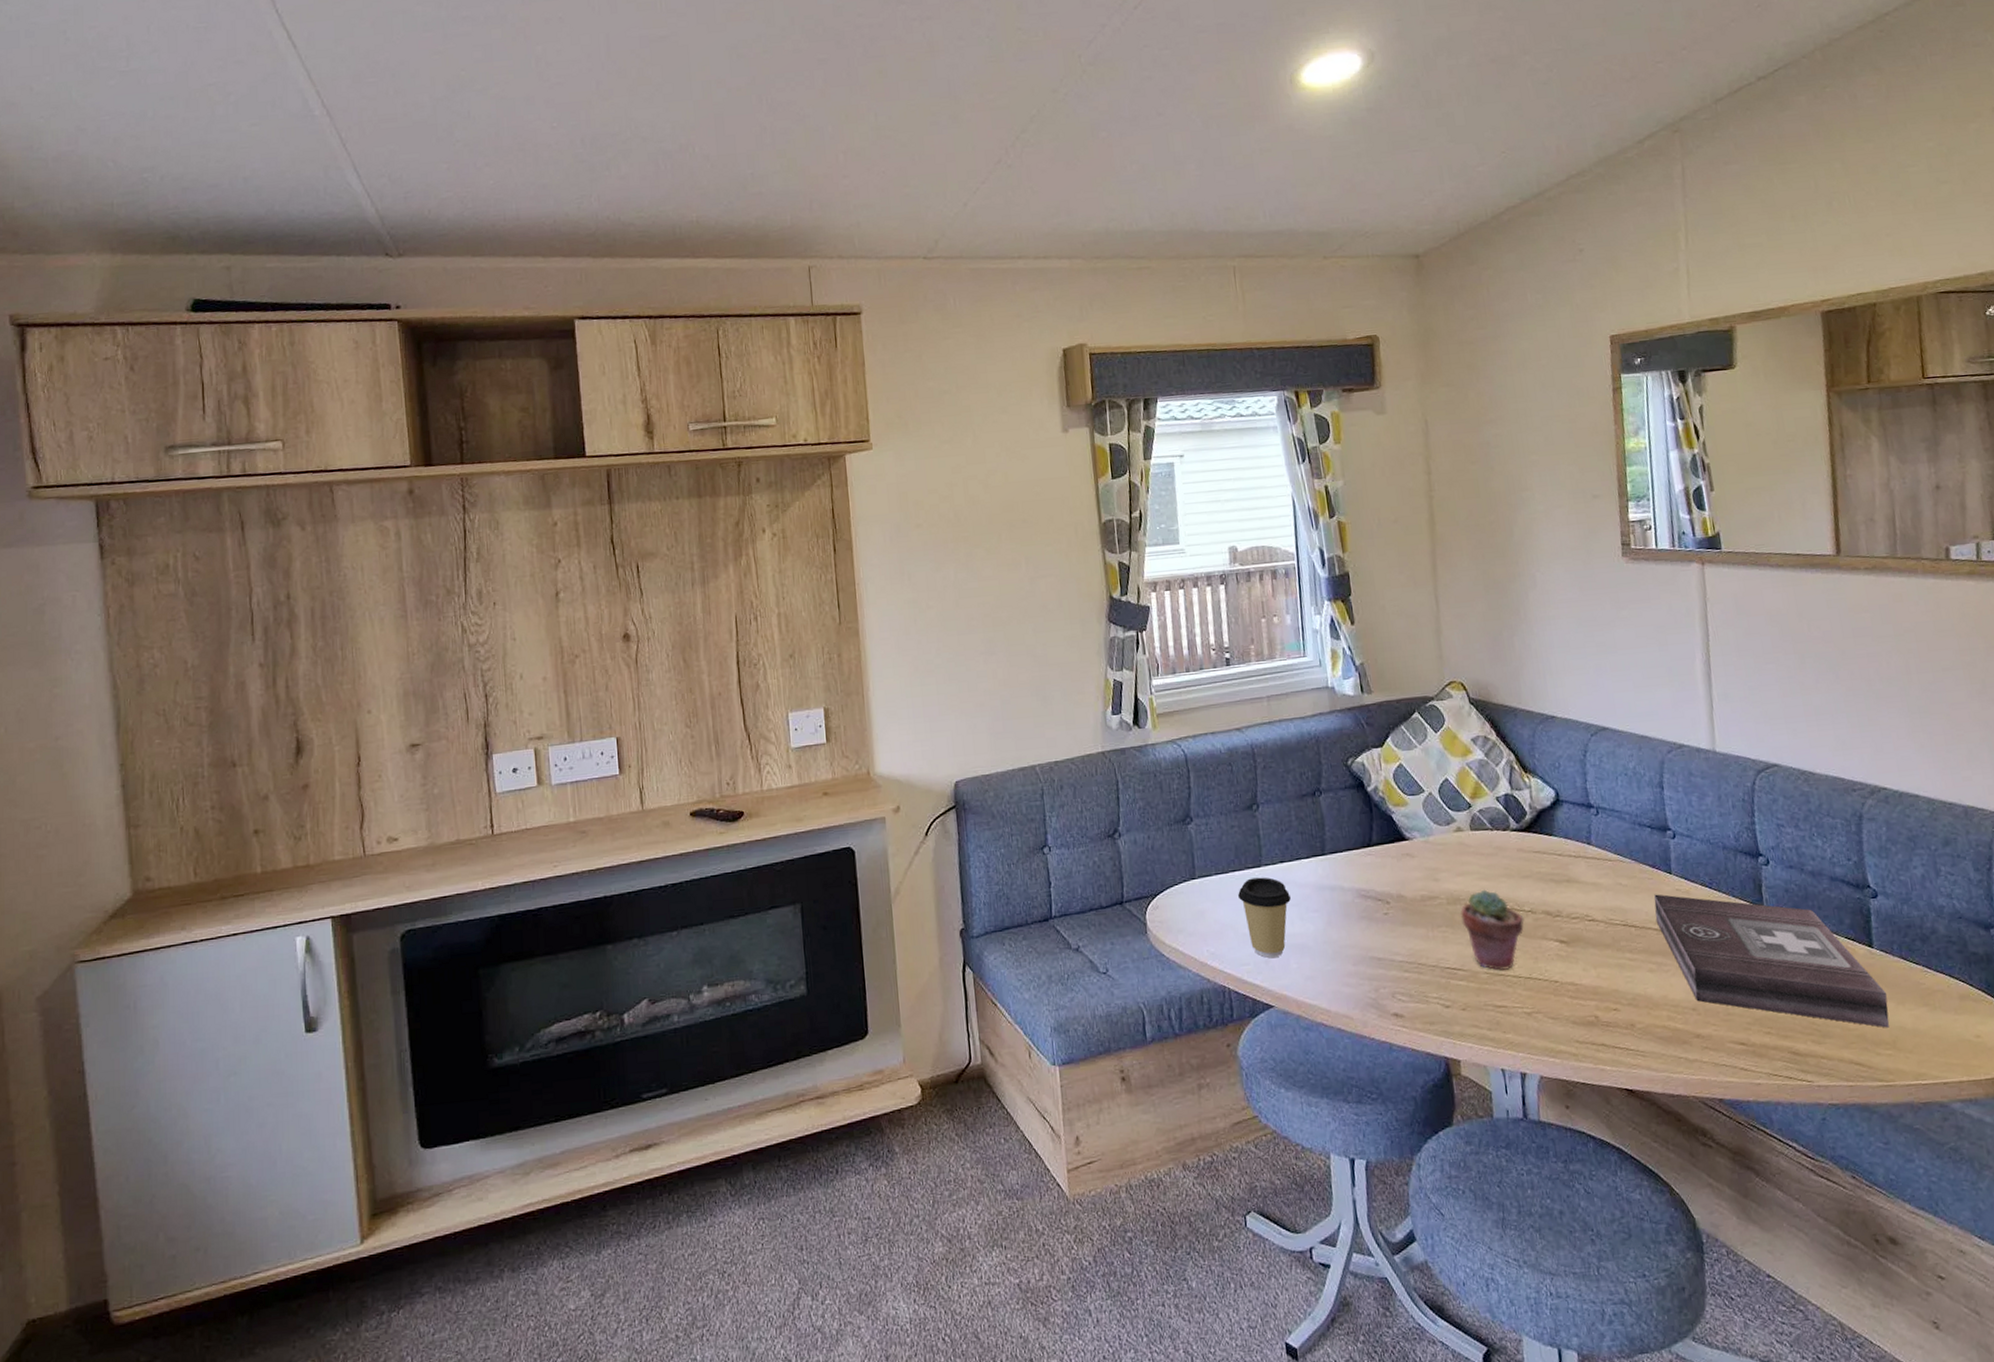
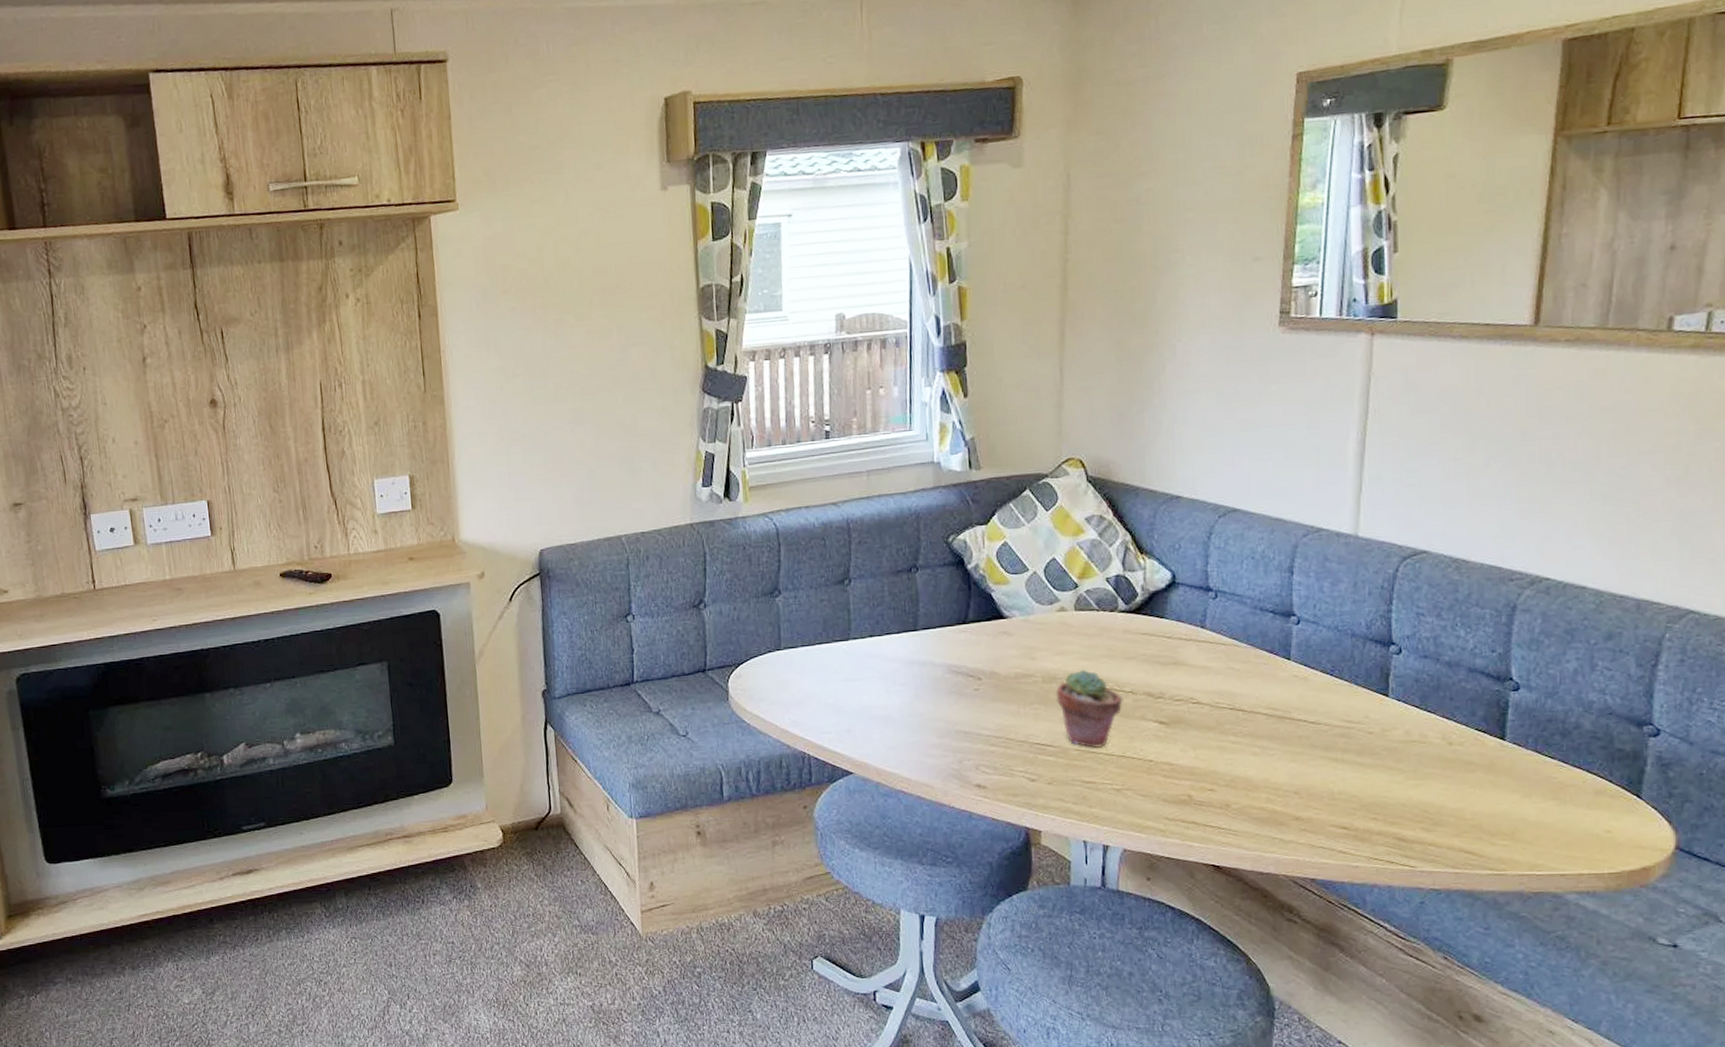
coffee cup: present [1238,877,1291,958] -> none [824,650,878,727]
first aid kit: present [1654,894,1889,1028] -> none [1266,679,1512,819]

